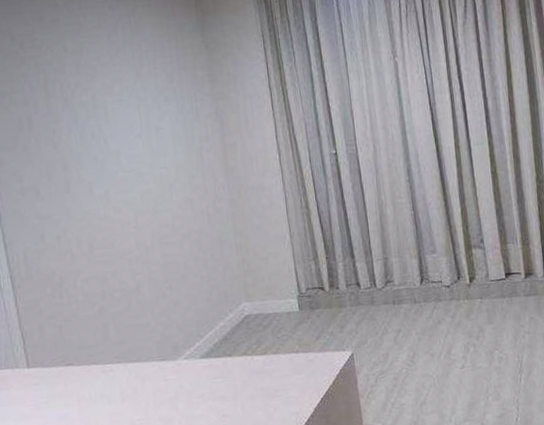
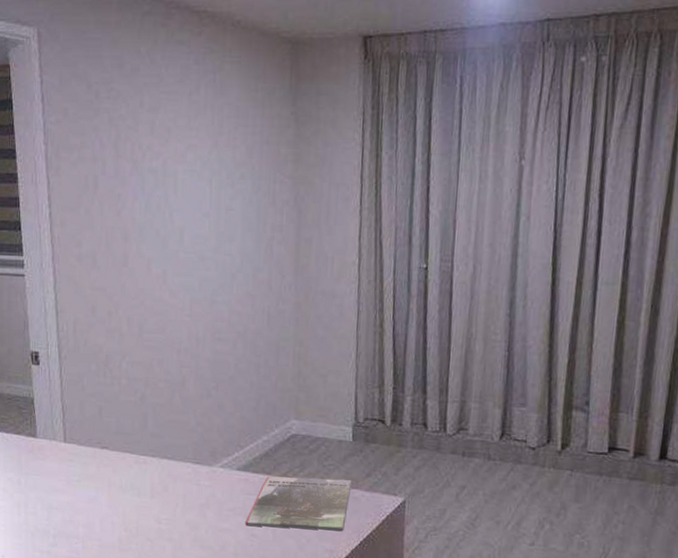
magazine: none [215,345,305,409] -> present [245,476,352,531]

